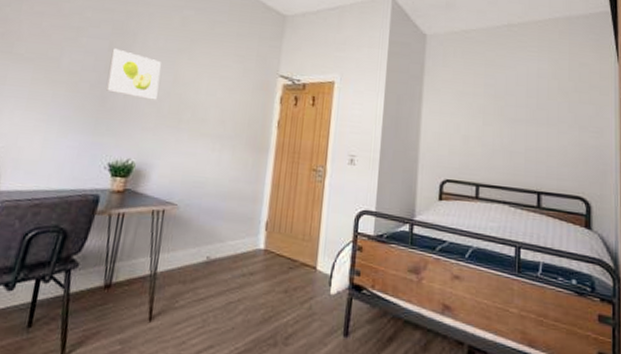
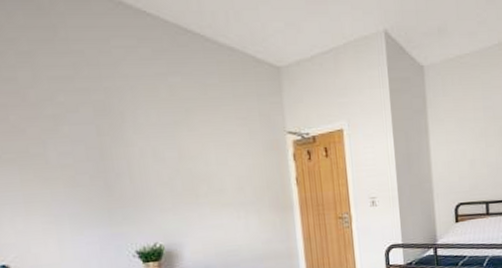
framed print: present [105,48,161,100] -> none [101,132,167,181]

